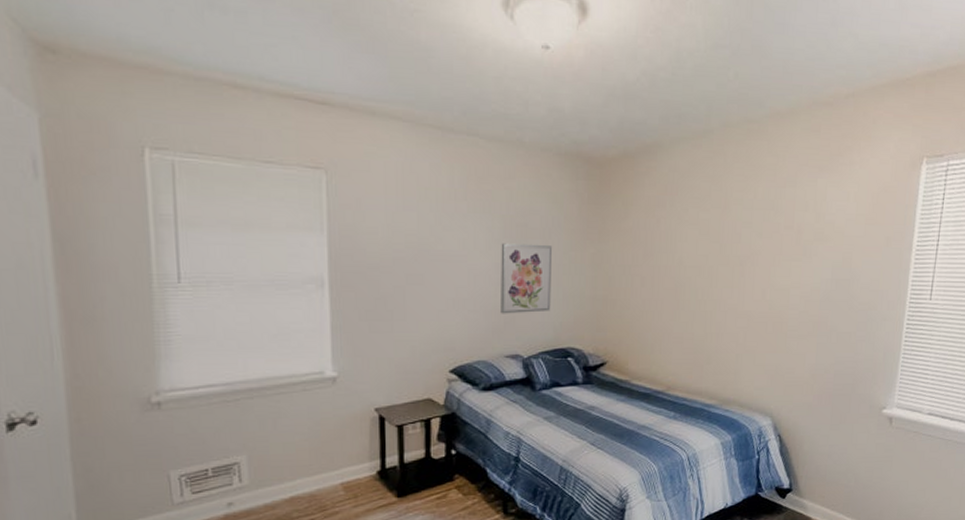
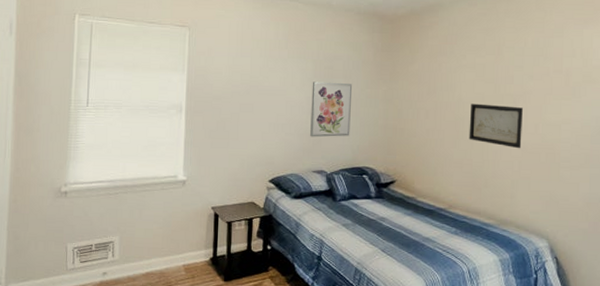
wall art: none [690,267,750,319] -> present [469,103,523,149]

